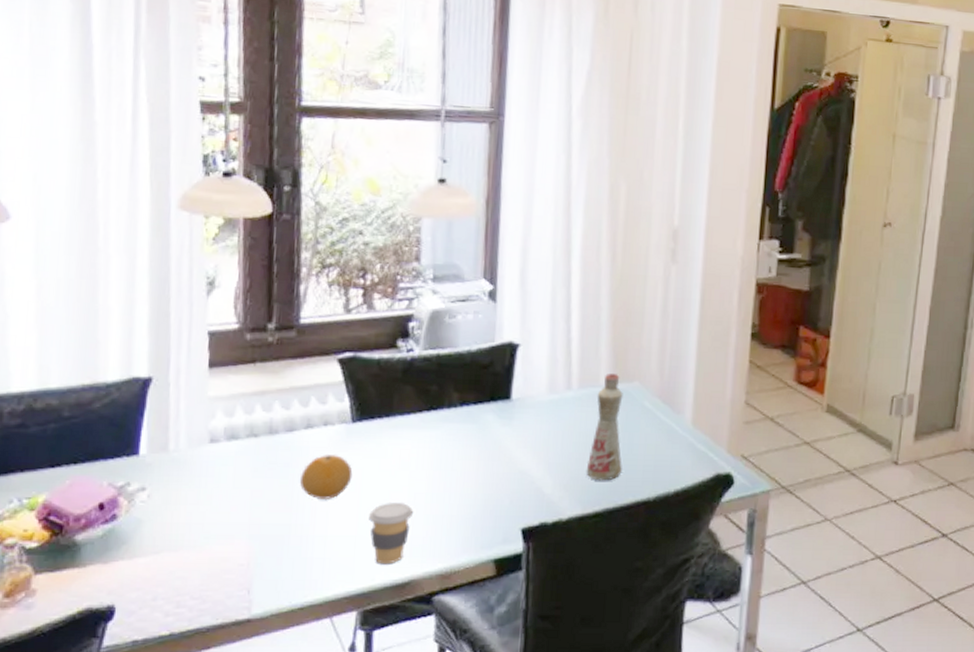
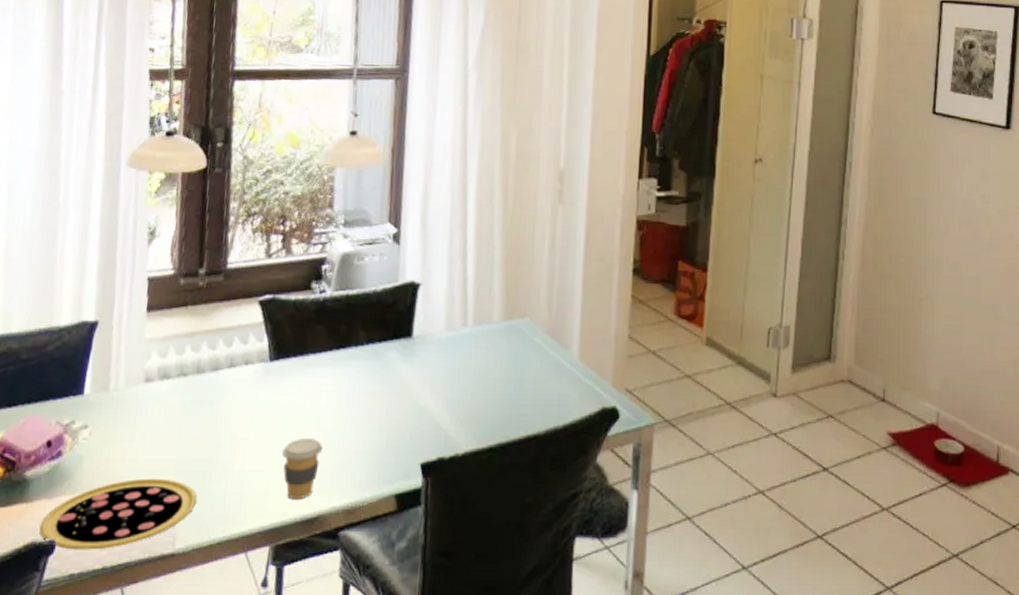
pizza: none [95,542,274,616] -> present [39,478,197,550]
fruit: present [300,455,353,499] -> none [222,392,269,435]
bottle: present [586,372,623,481] -> none [480,309,515,416]

